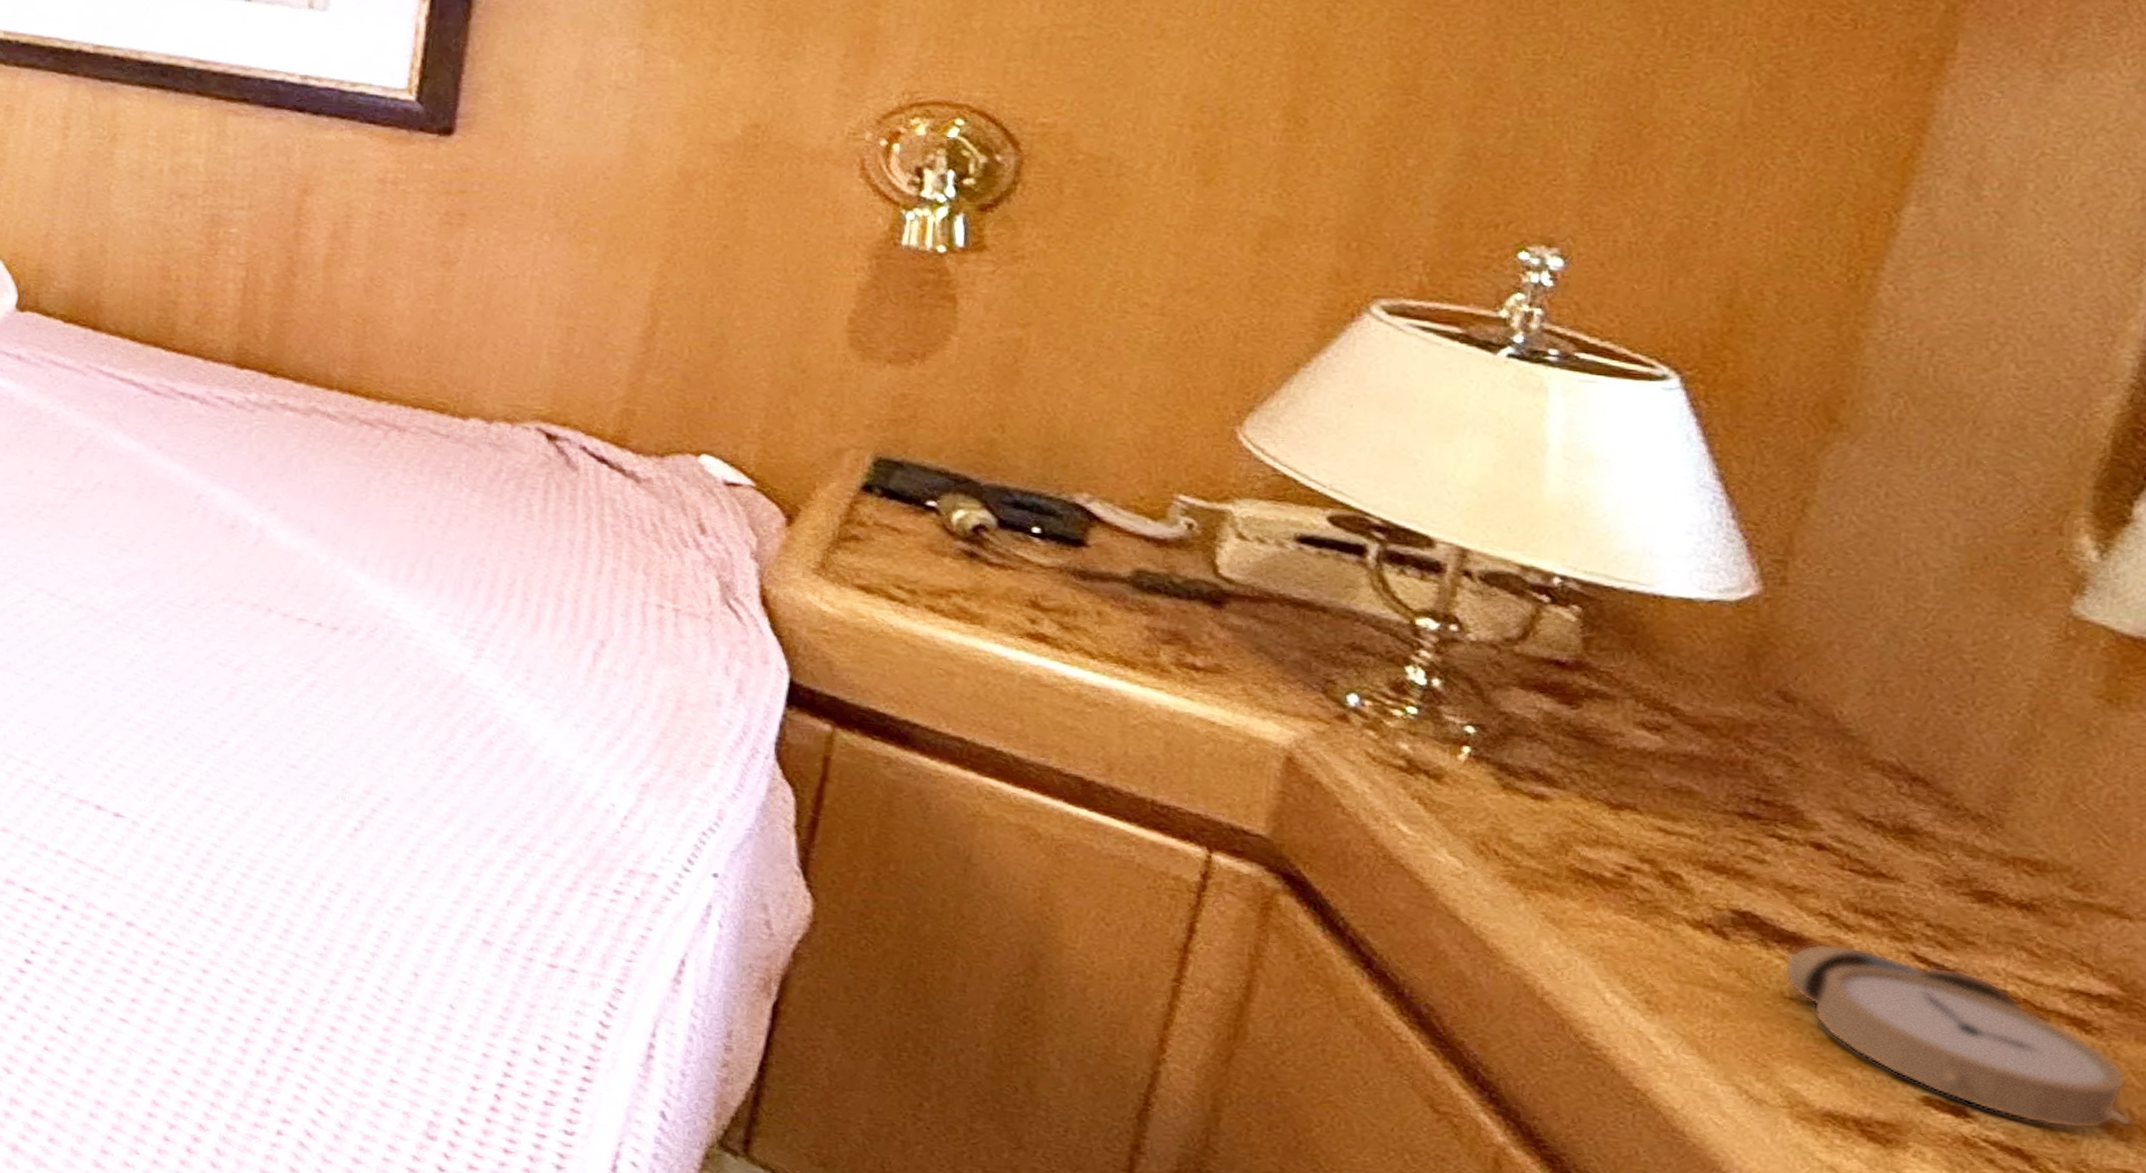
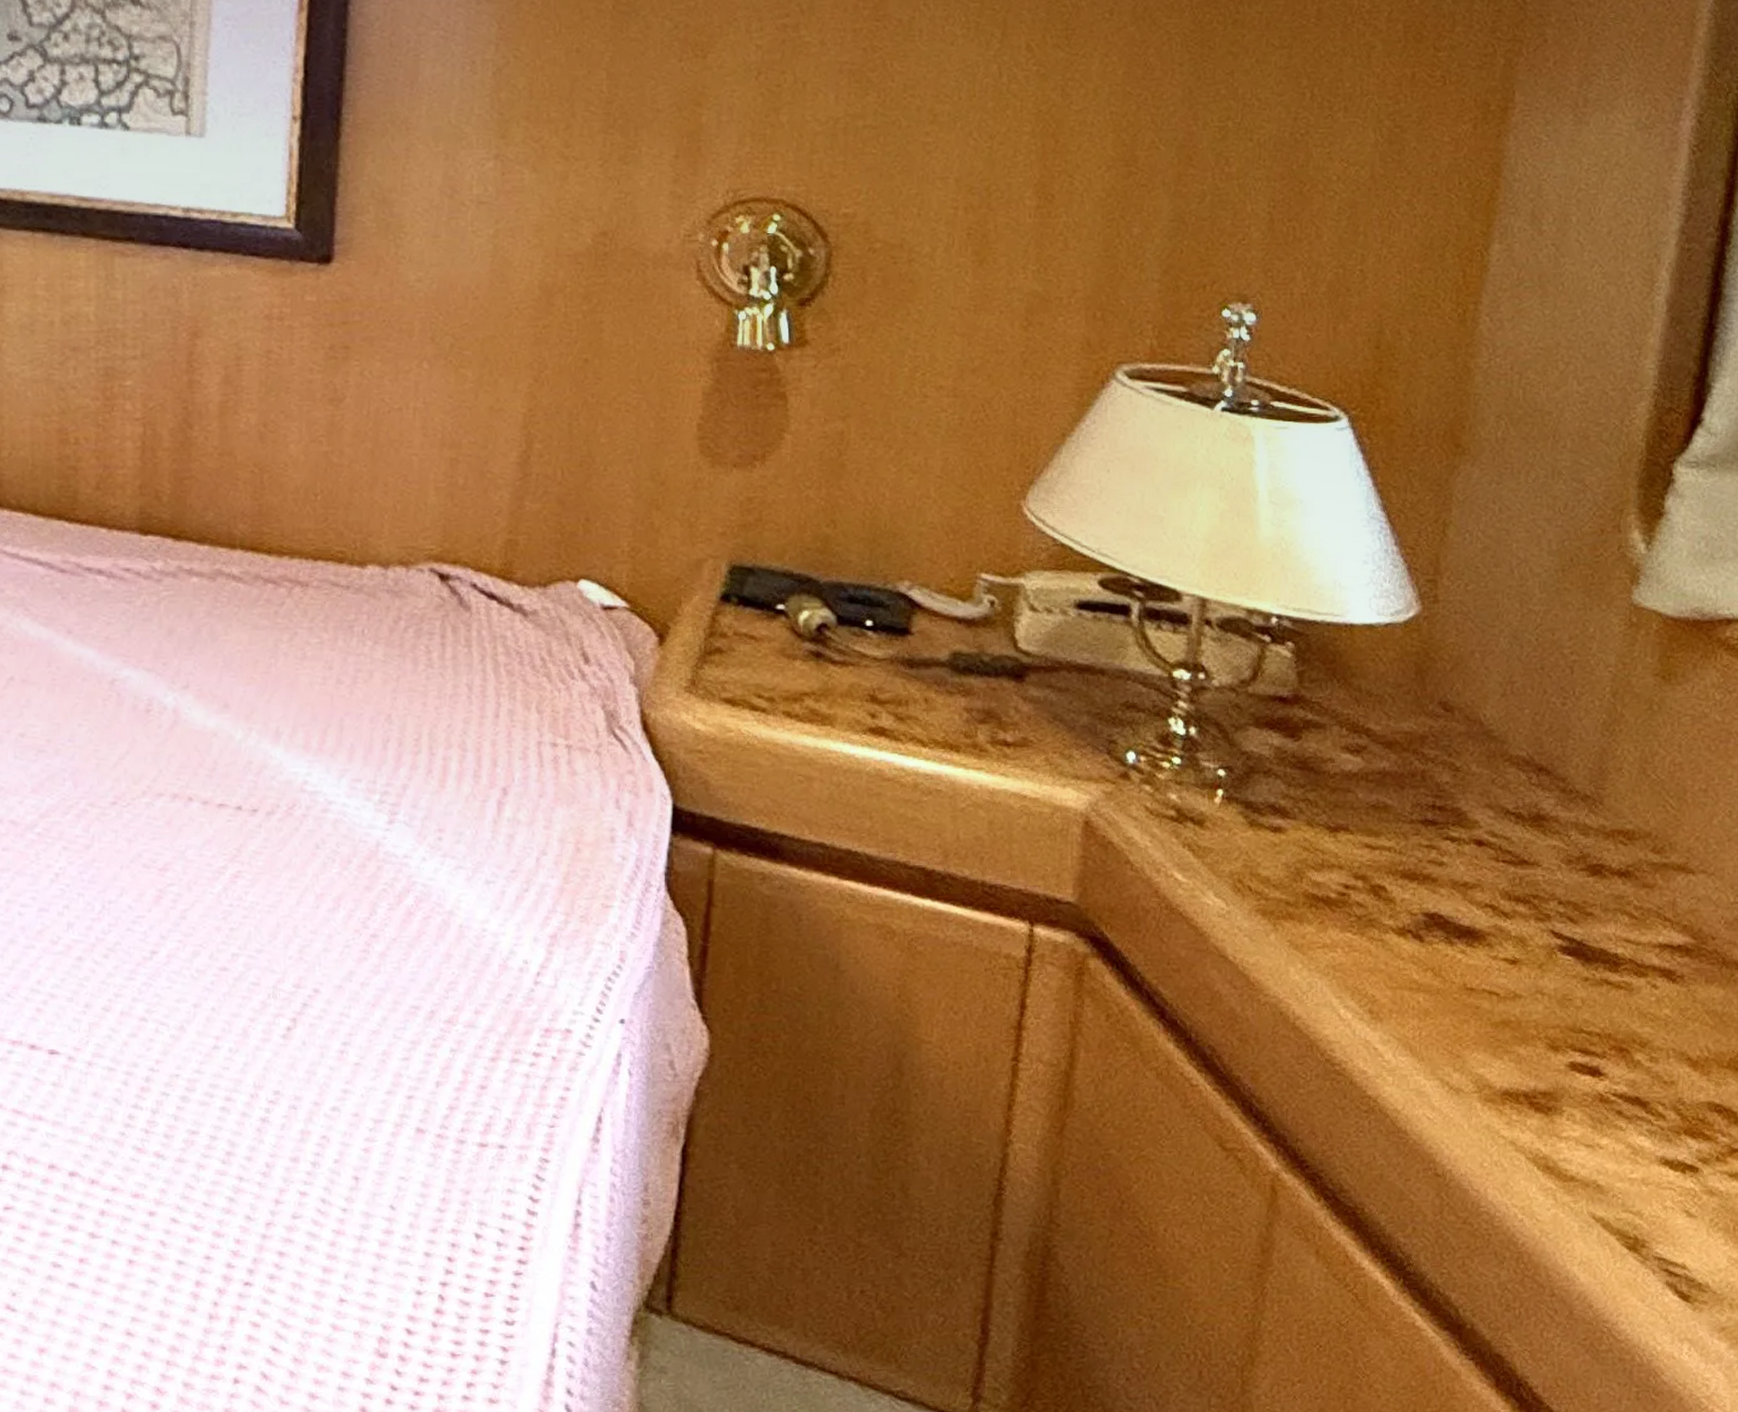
alarm clock: present [1783,943,2134,1130] -> none [1464,932,1711,1072]

